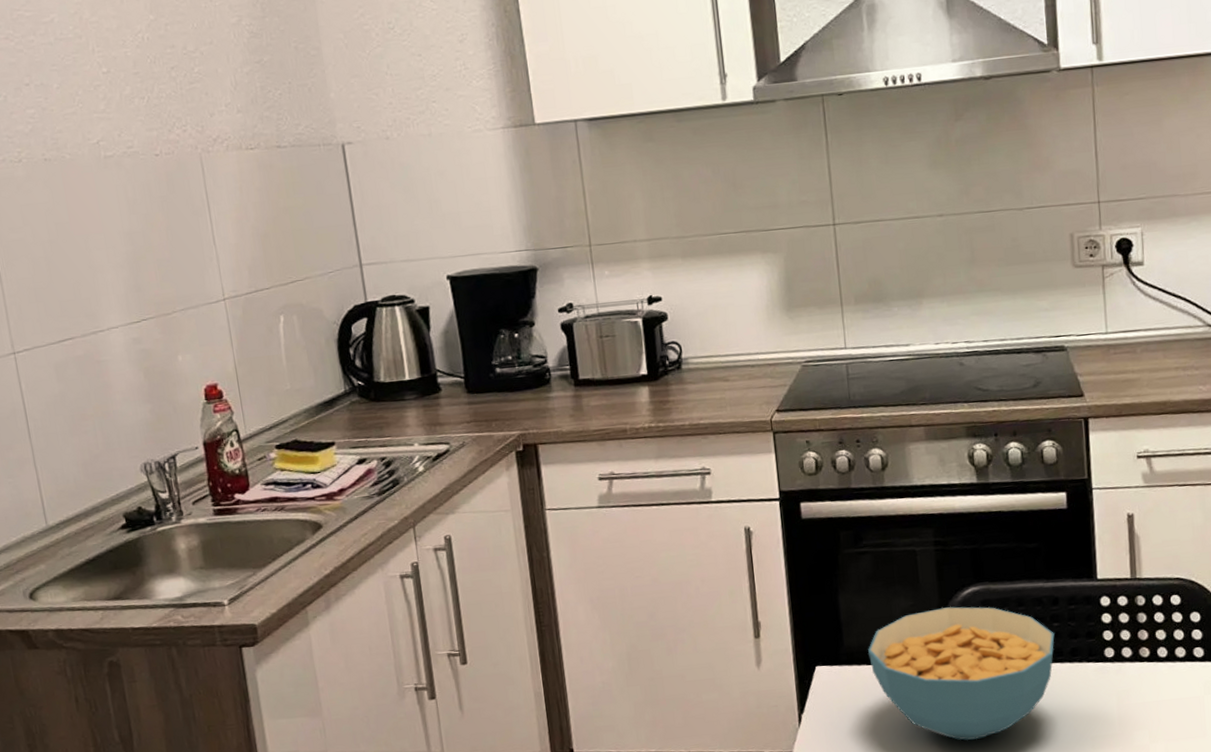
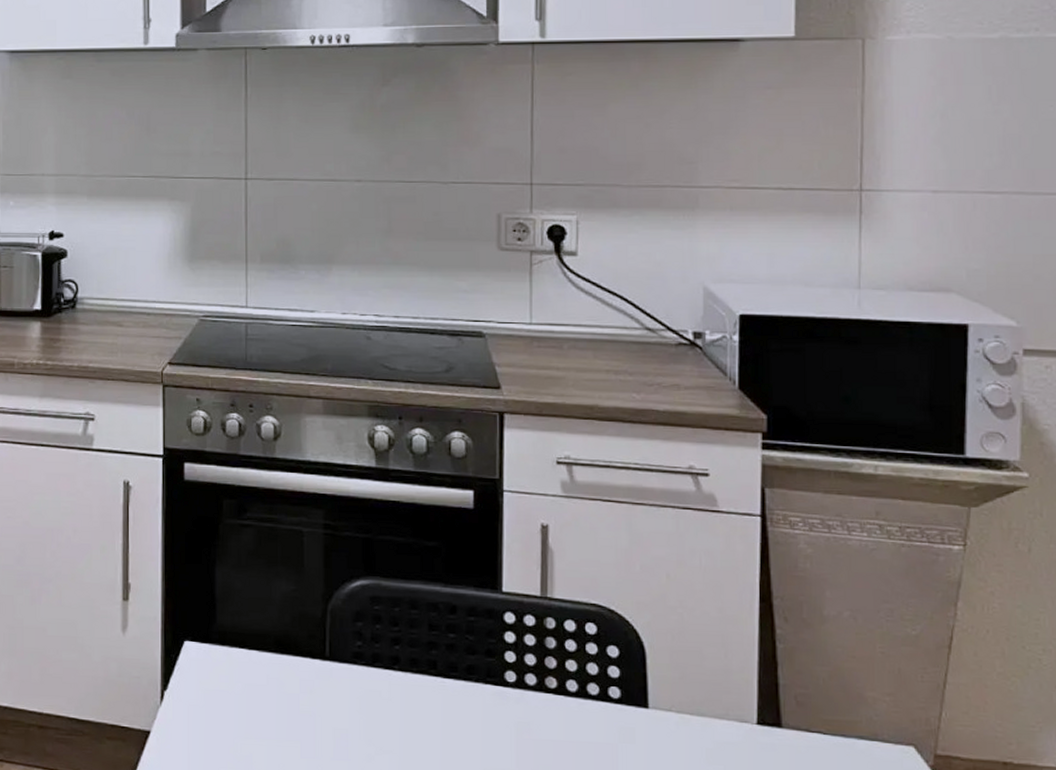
cereal bowl: present [868,606,1055,741] -> none [242,598,449,751]

